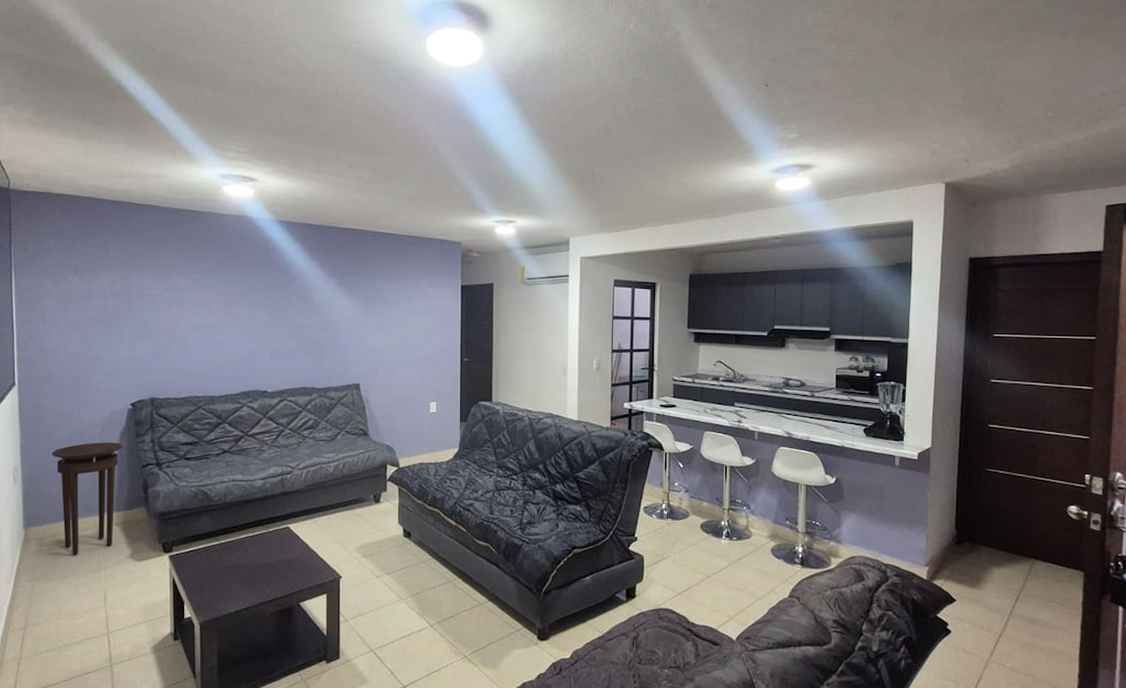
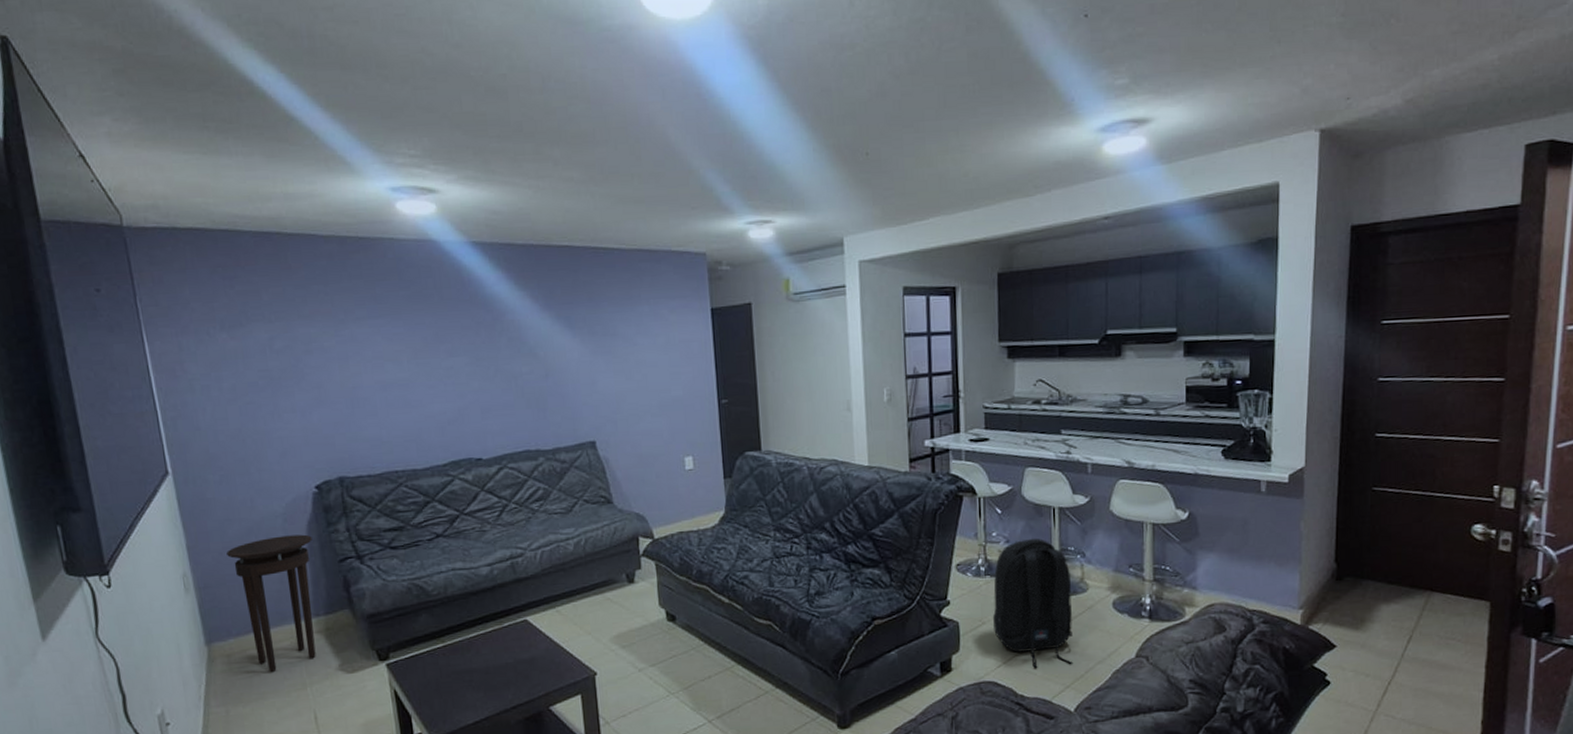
backpack: none [672,490,737,600] -> present [993,538,1073,668]

